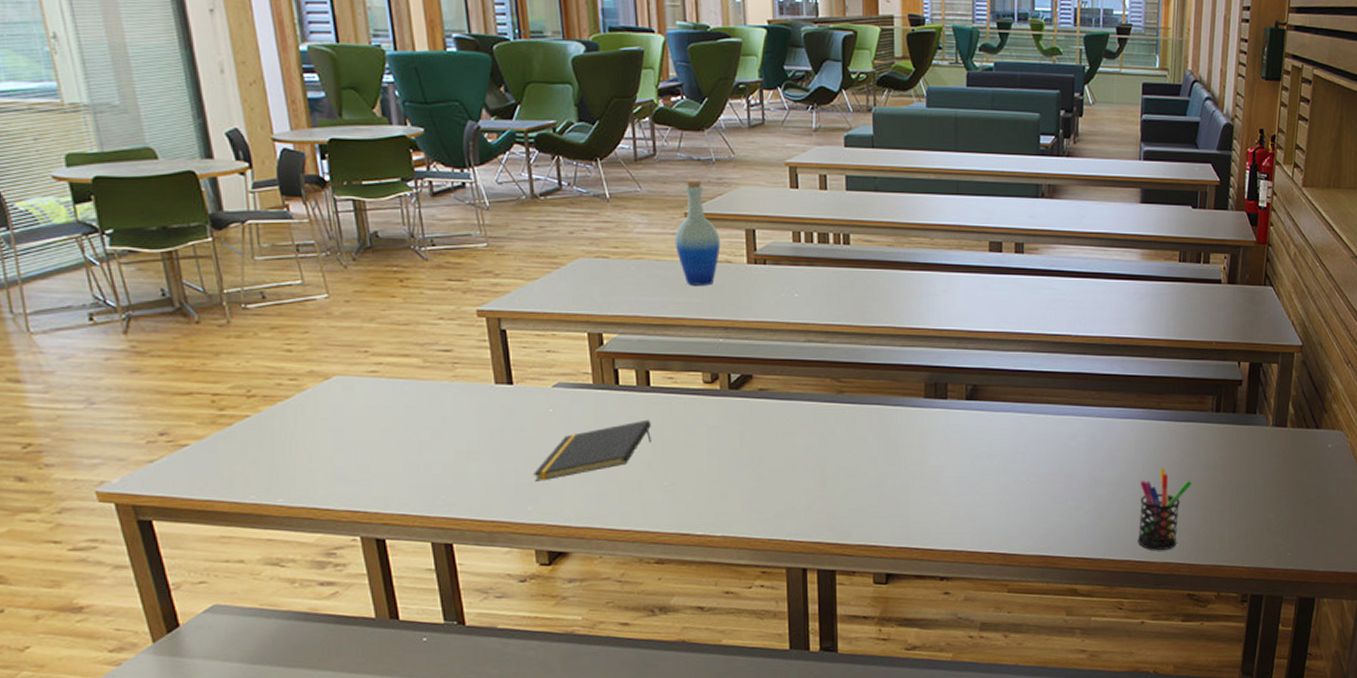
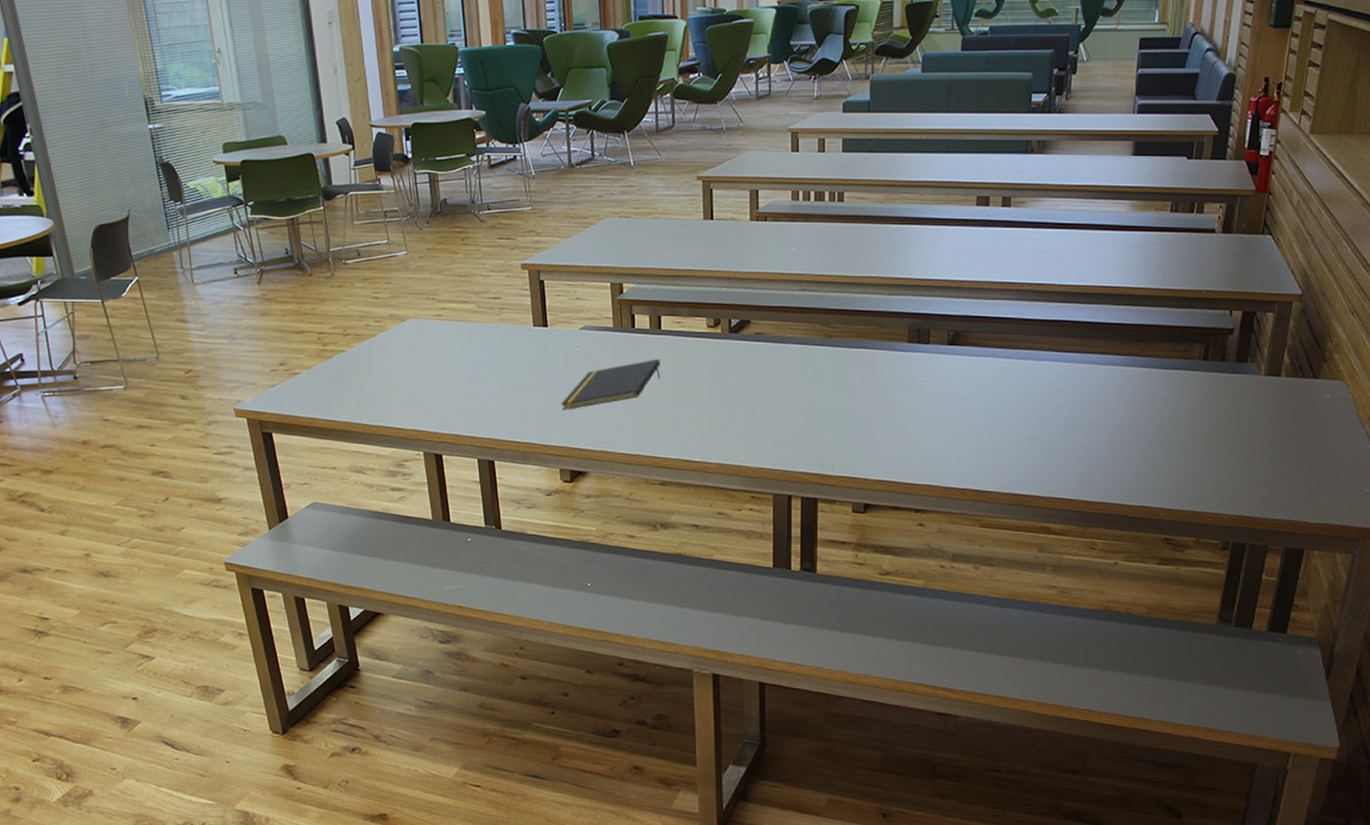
bottle: present [675,179,721,285] -> none [687,146,727,241]
pen holder: present [1138,468,1192,550] -> none [1114,414,1174,494]

